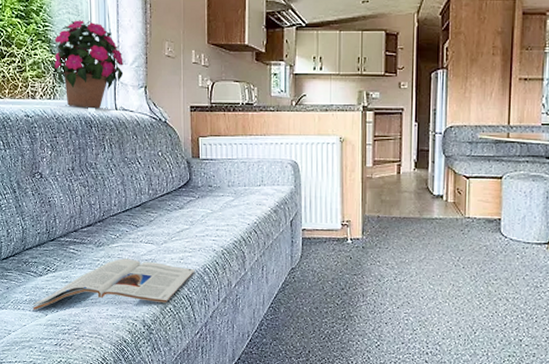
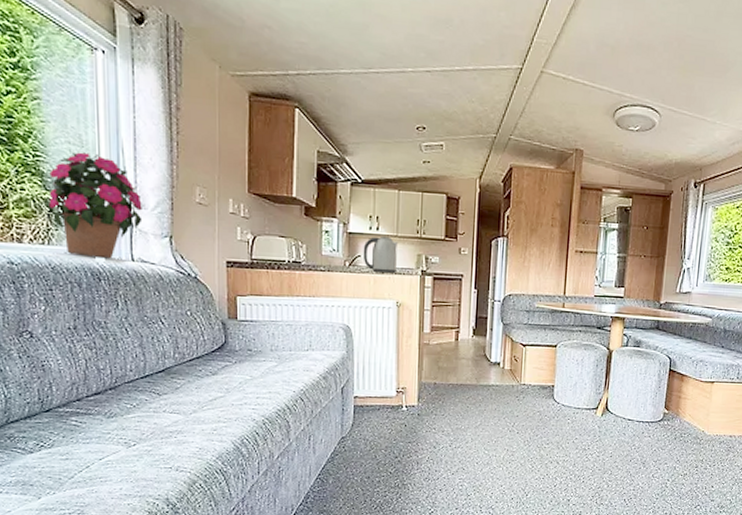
magazine: present [32,258,195,311] -> none [20,430,231,494]
kettle: none [308,75,341,111] -> present [363,236,399,274]

